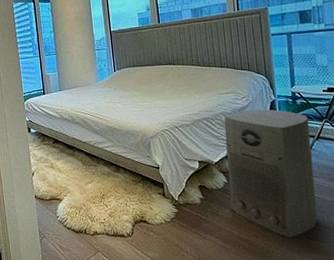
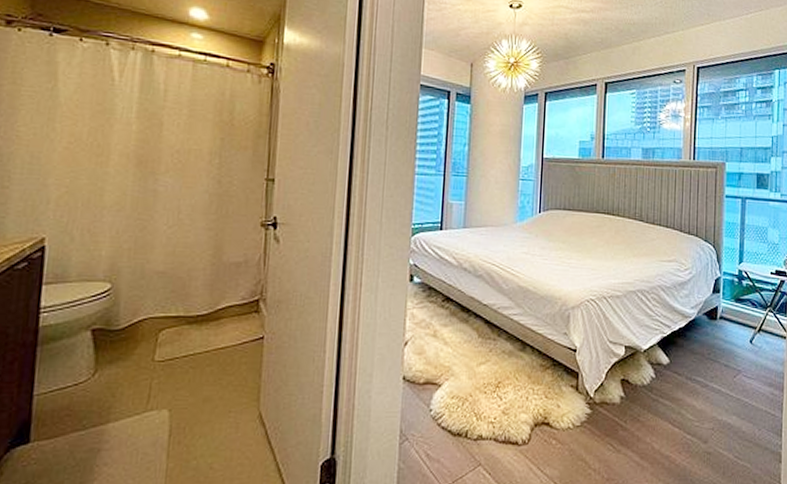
air purifier: present [224,109,317,238] -> none [654,287,753,456]

